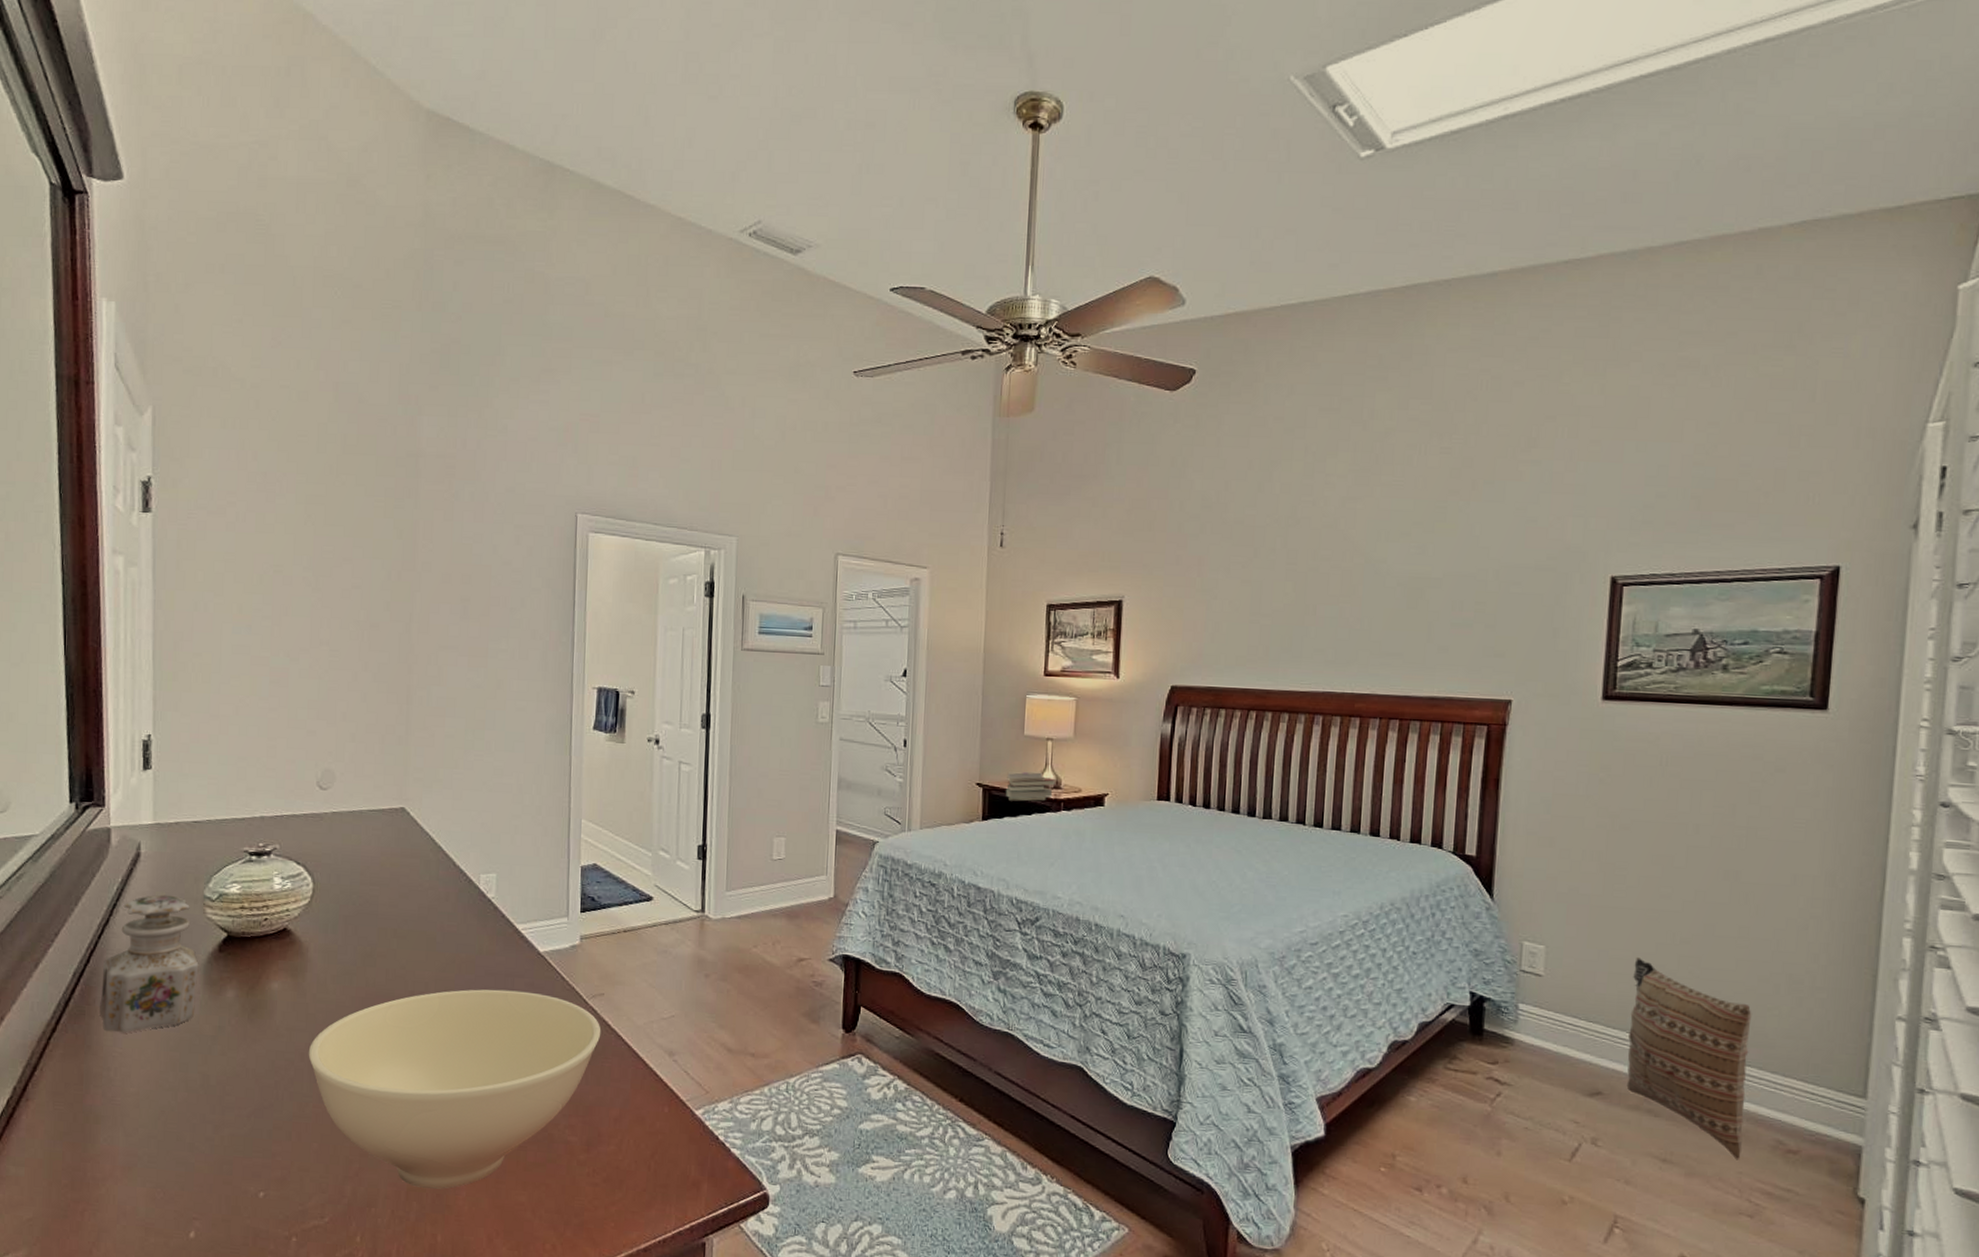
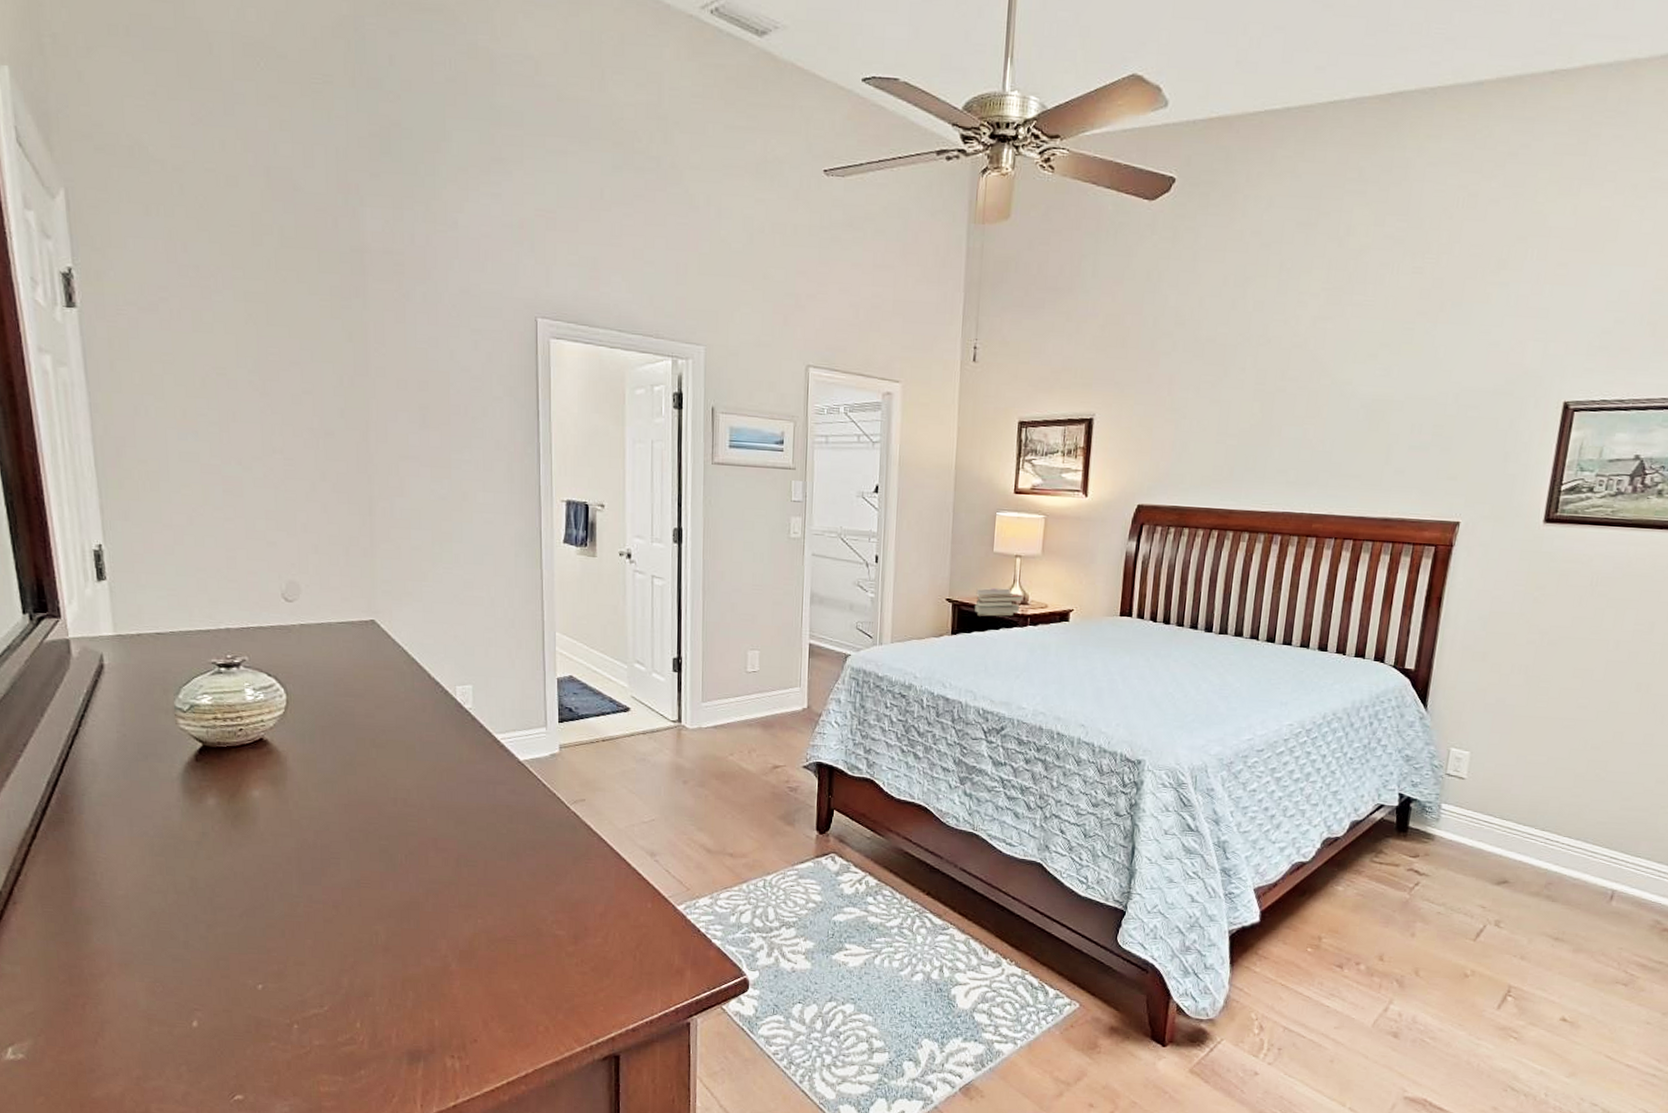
perfume bottle: present [100,894,199,1033] -> none [76,705,177,840]
bowl: present [308,989,601,1189] -> none [295,795,584,980]
cushion: present [1626,957,1752,1160] -> none [1530,762,1647,938]

